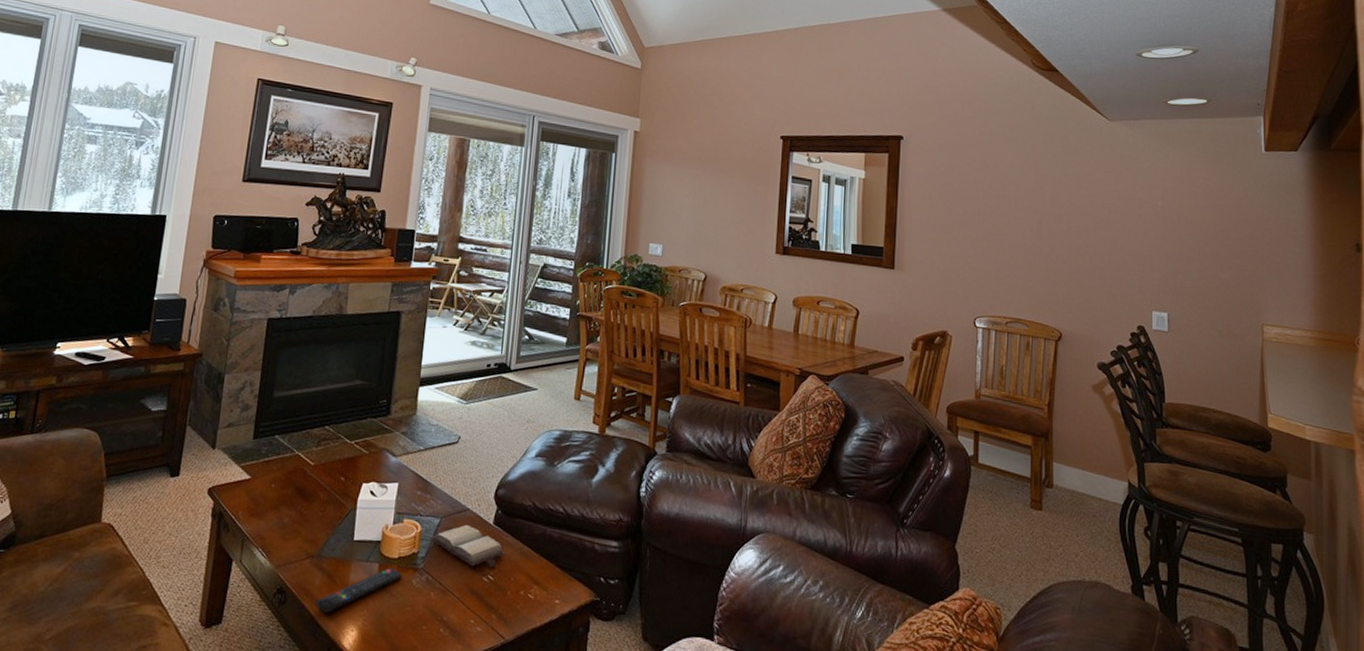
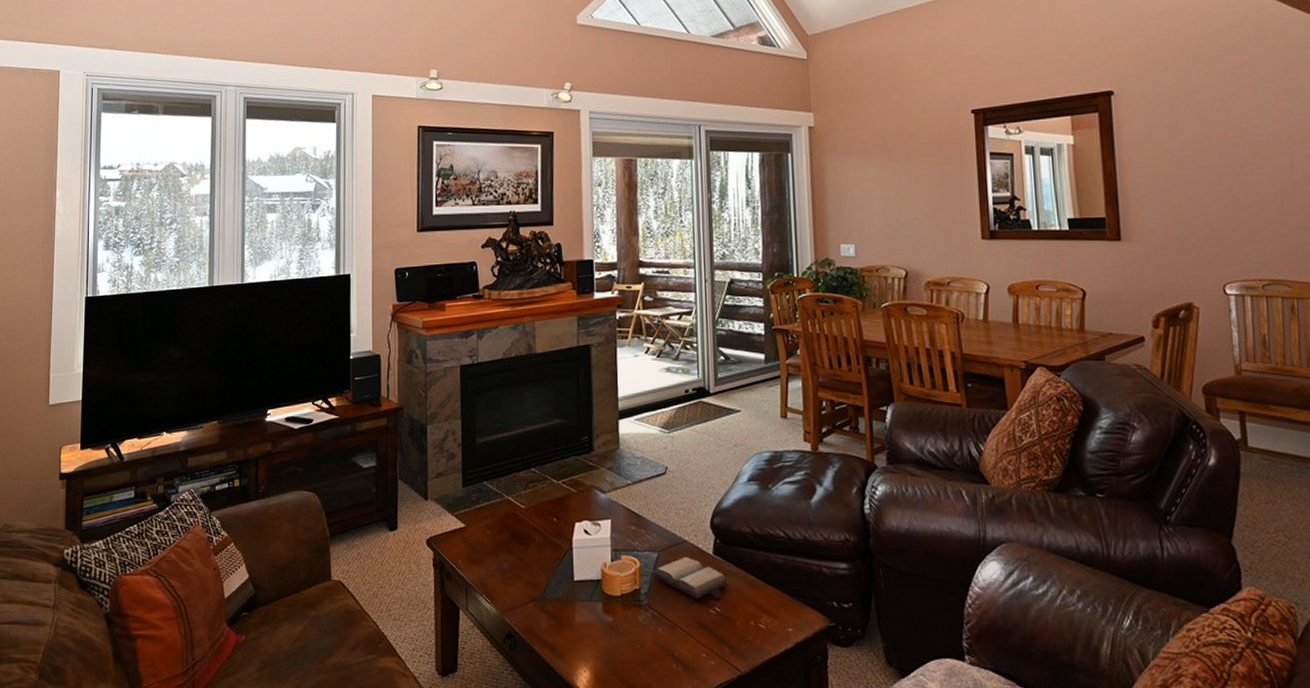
remote control: present [315,568,403,613] -> none [545,606,628,655]

